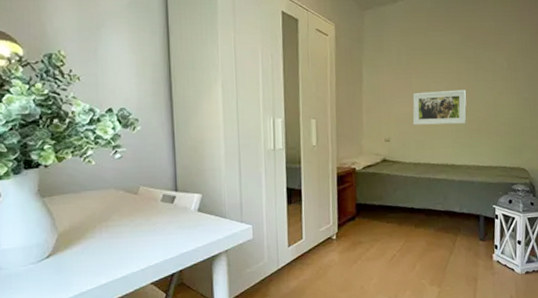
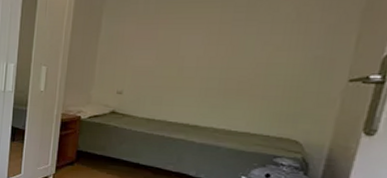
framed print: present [412,89,466,125] -> none [152,43,228,83]

